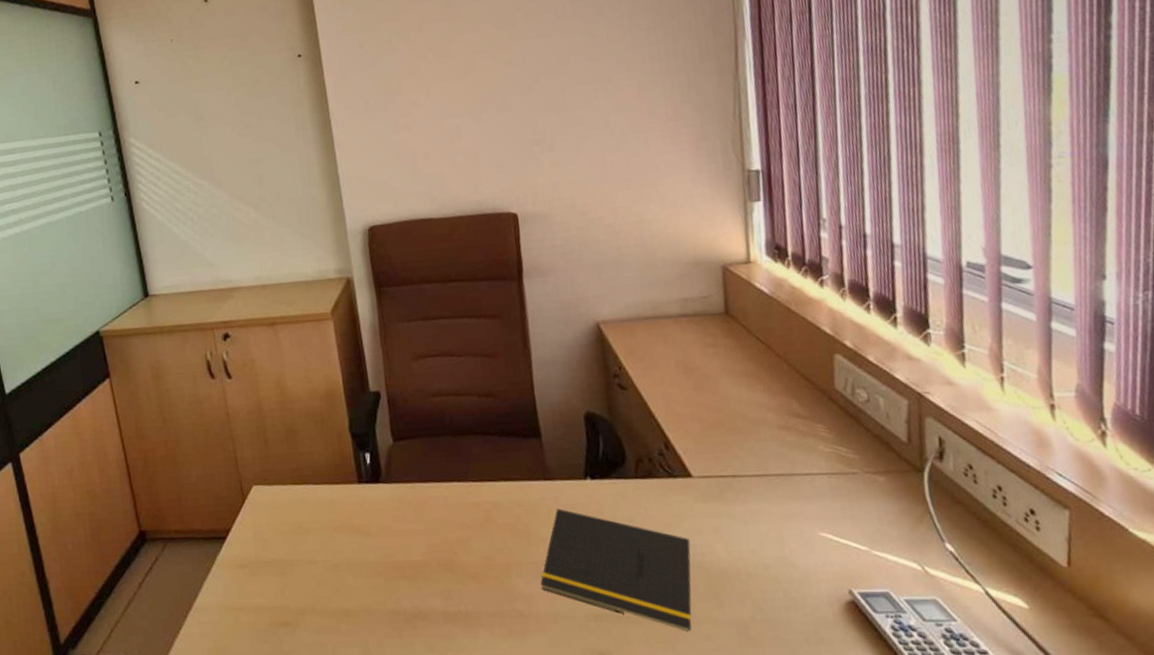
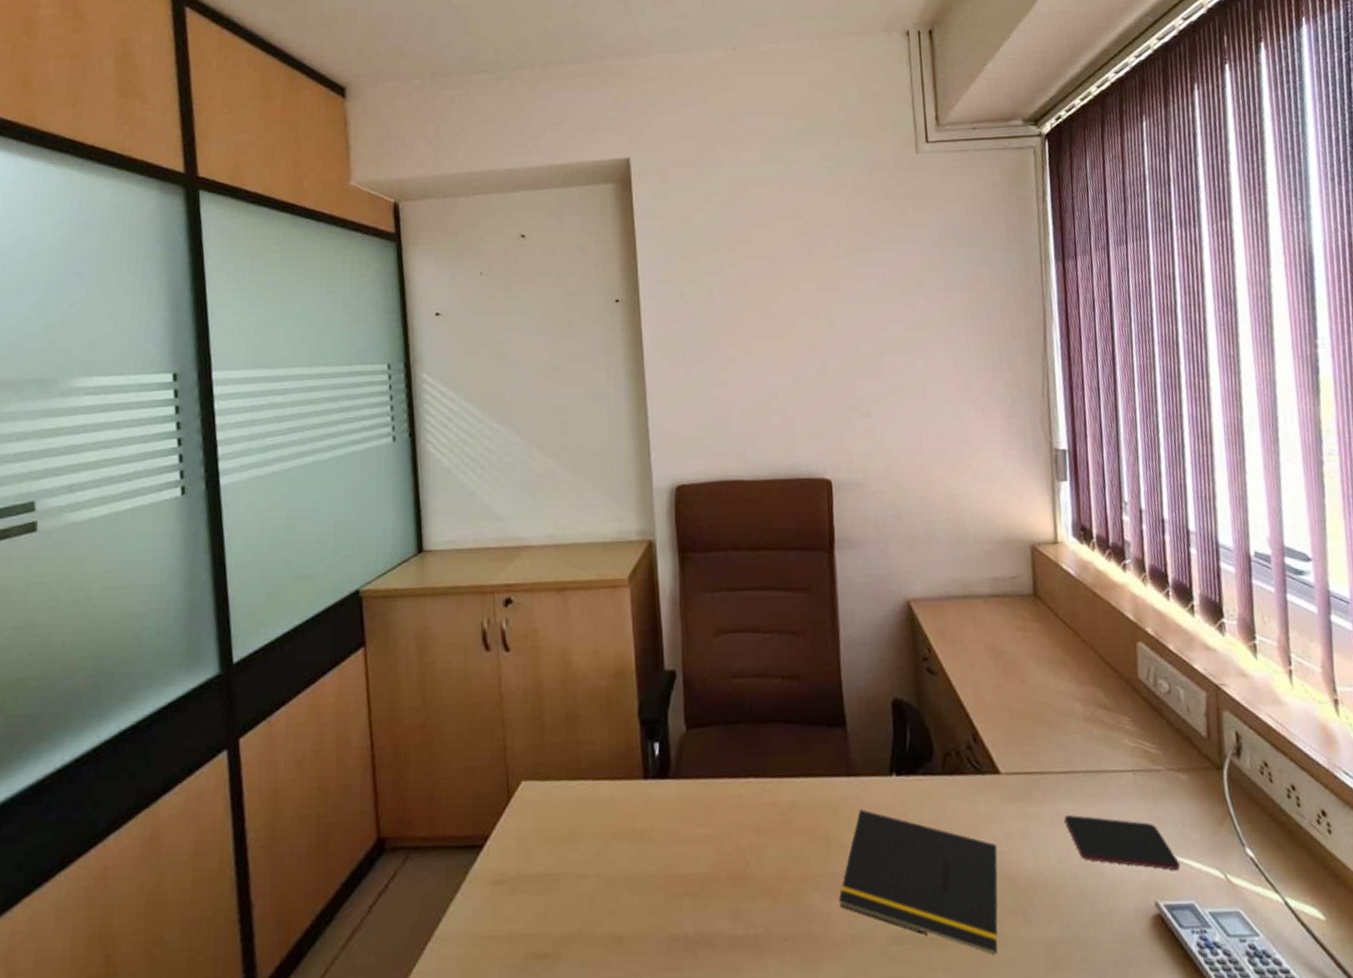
smartphone: none [757,513,876,562] -> present [1064,815,1180,870]

